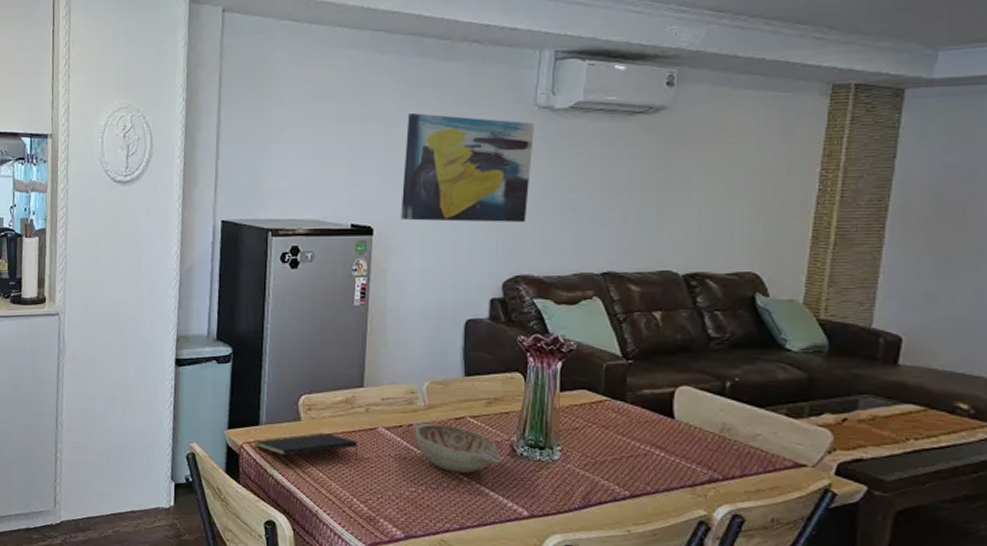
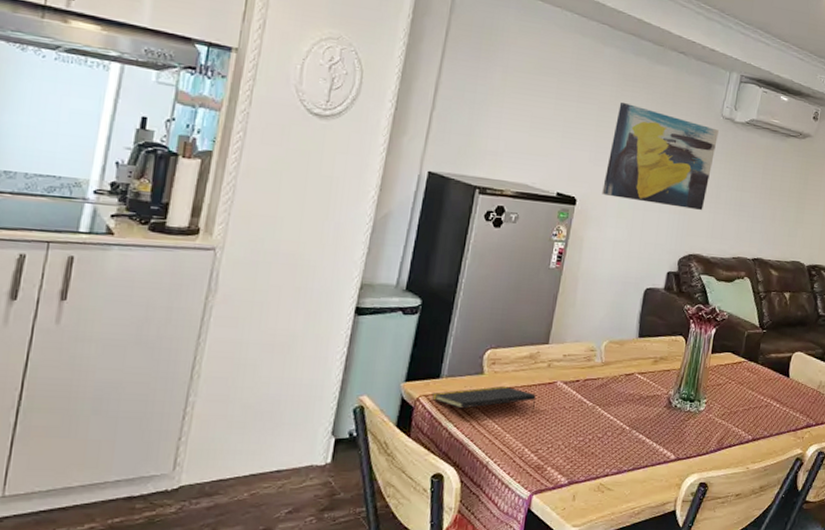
decorative bowl: present [411,422,502,474] -> none [587,377,660,424]

